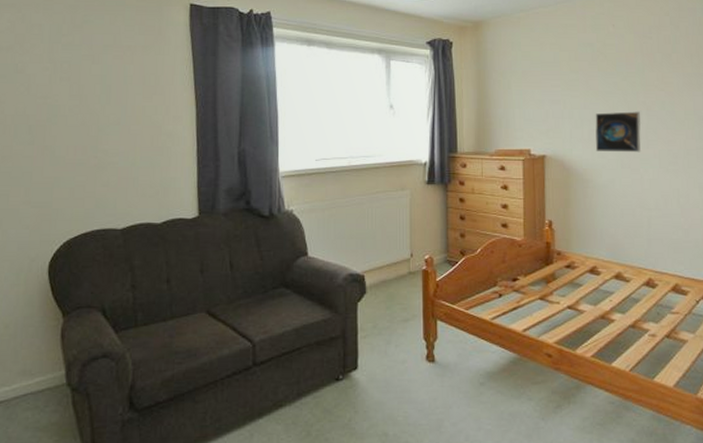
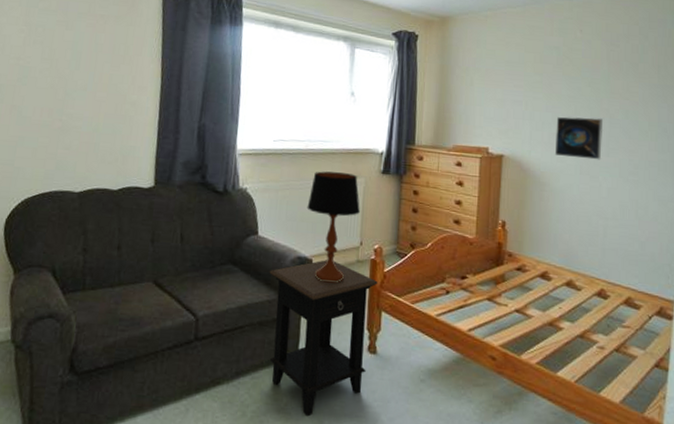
side table: none [322,274,431,429] -> present [269,260,378,415]
table lamp: none [354,187,408,297] -> present [307,171,360,283]

